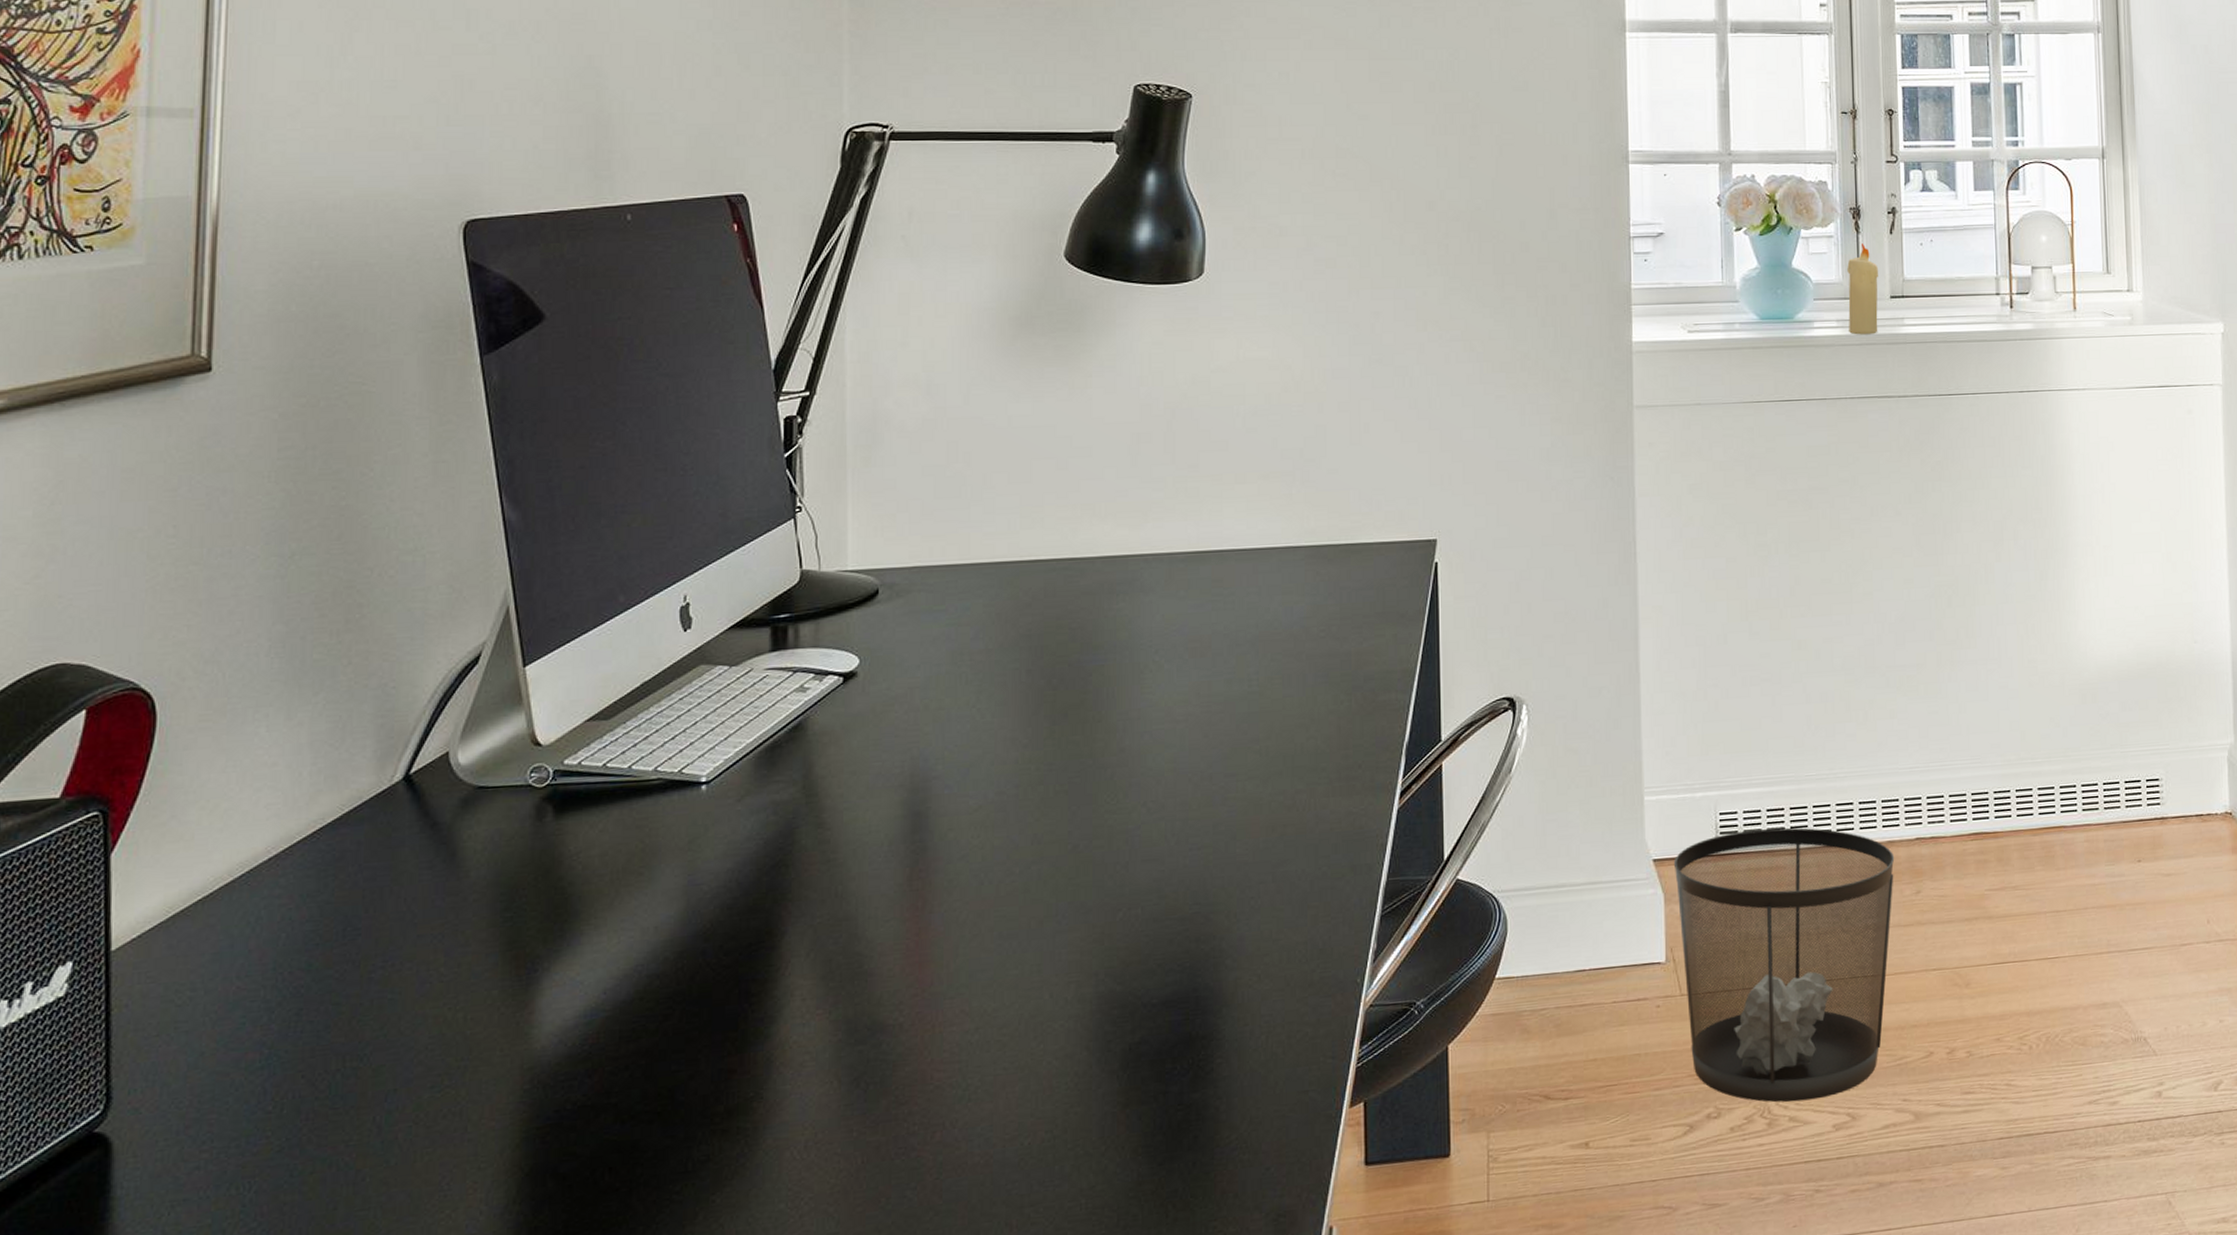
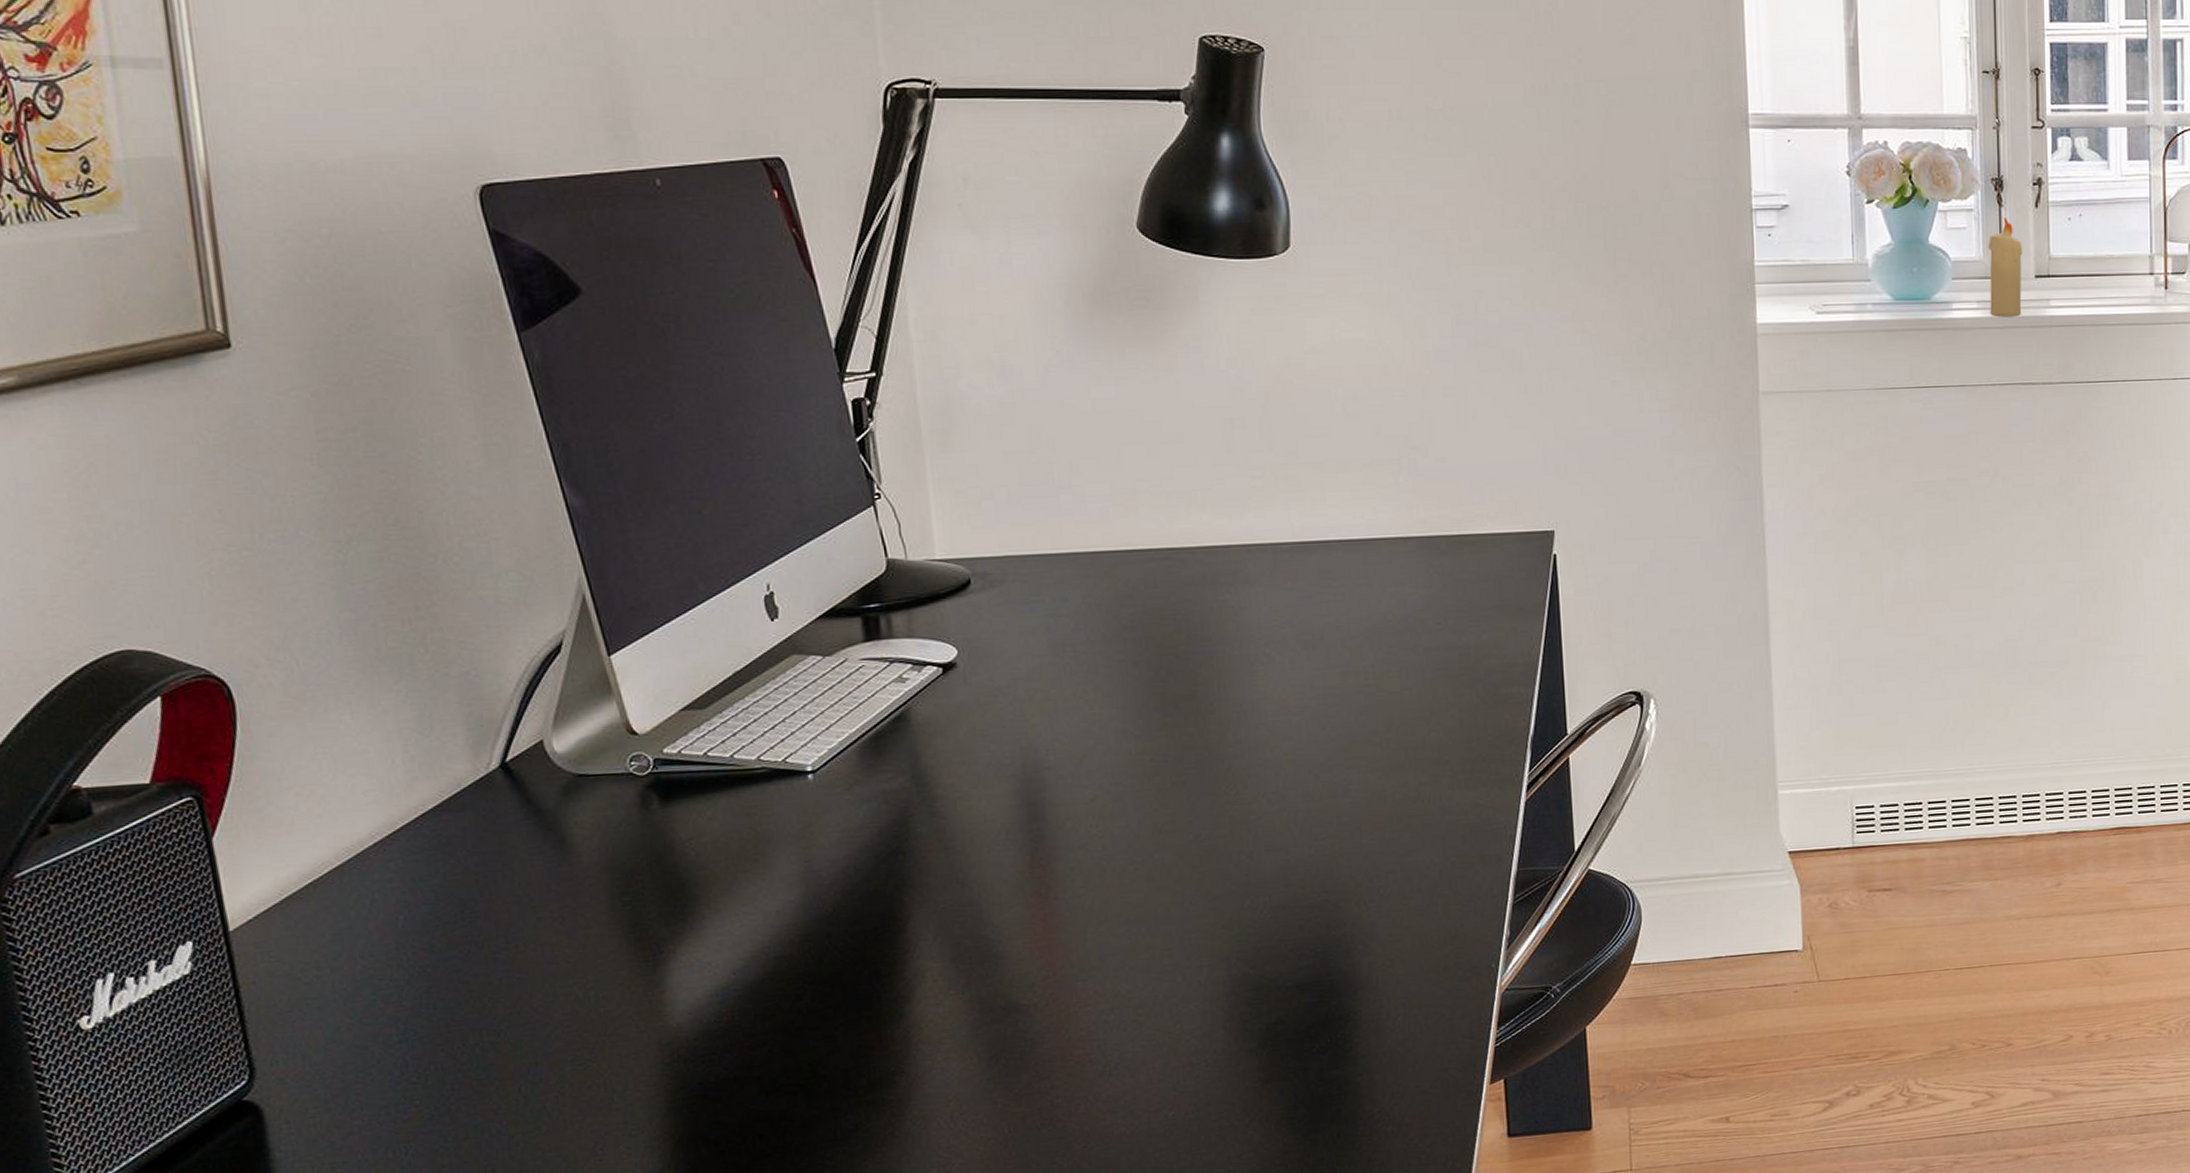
waste bin: present [1673,827,1895,1103] -> none [1809,821,2036,1082]

